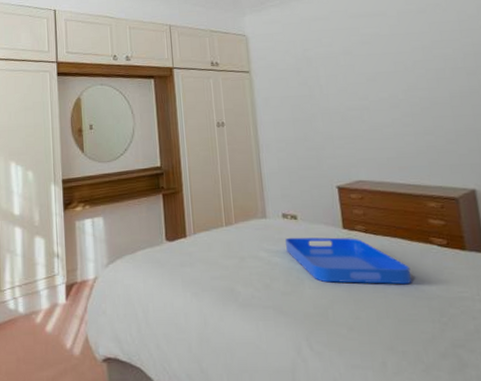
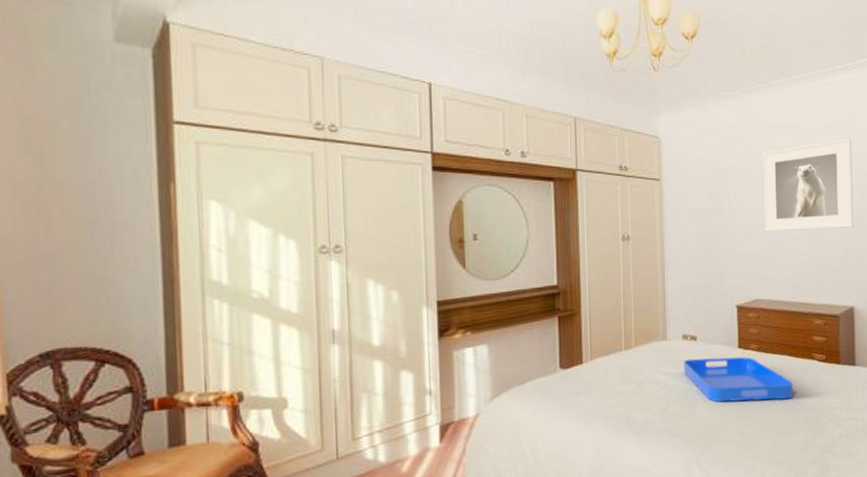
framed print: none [351,20,464,115] -> present [762,138,853,232]

